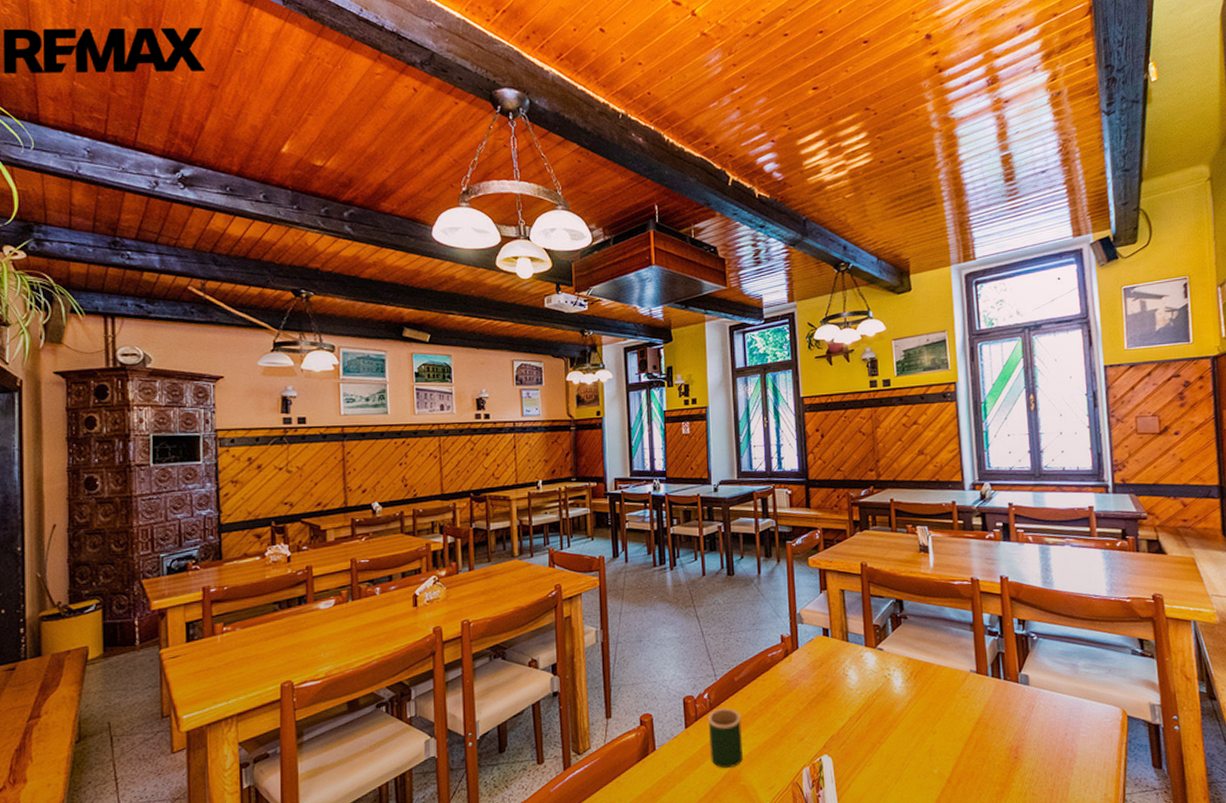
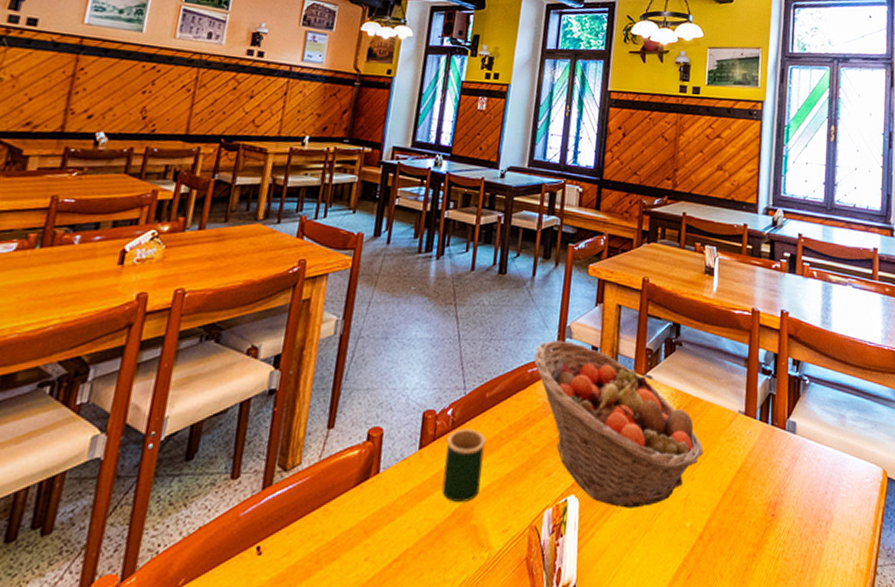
fruit basket: none [771,626,941,762] -> present [533,340,703,508]

